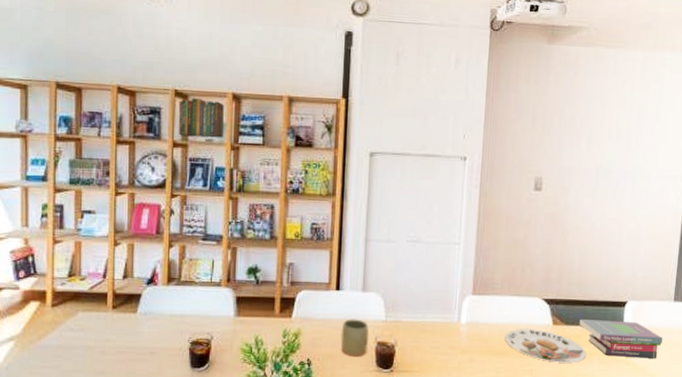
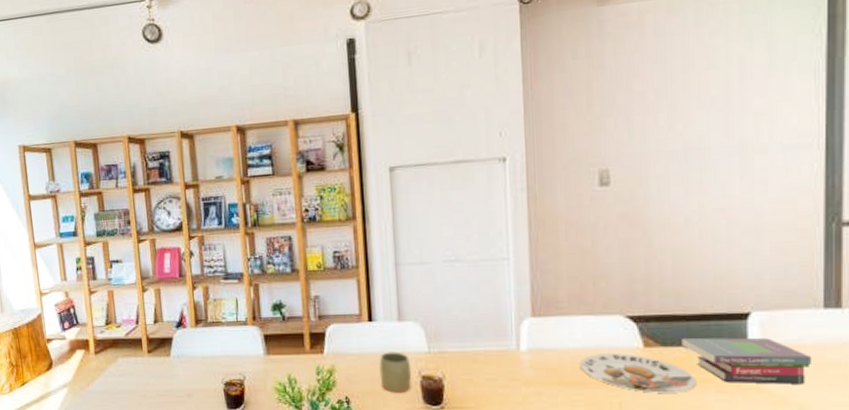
books: present [178,98,224,138] -> none [185,136,232,177]

